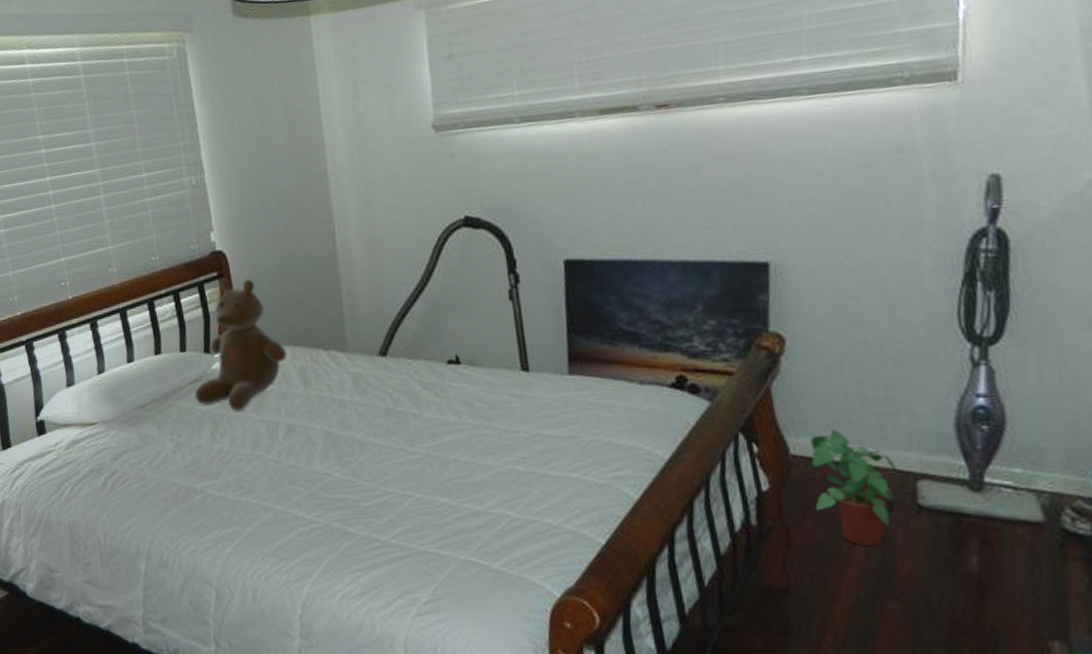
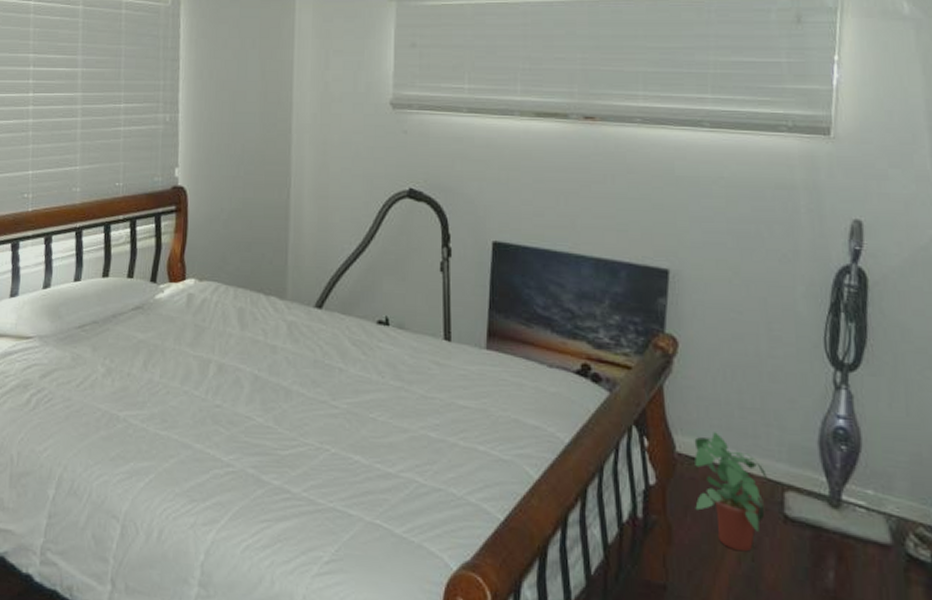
stuffed bear: present [195,278,287,411] -> none [134,213,229,343]

